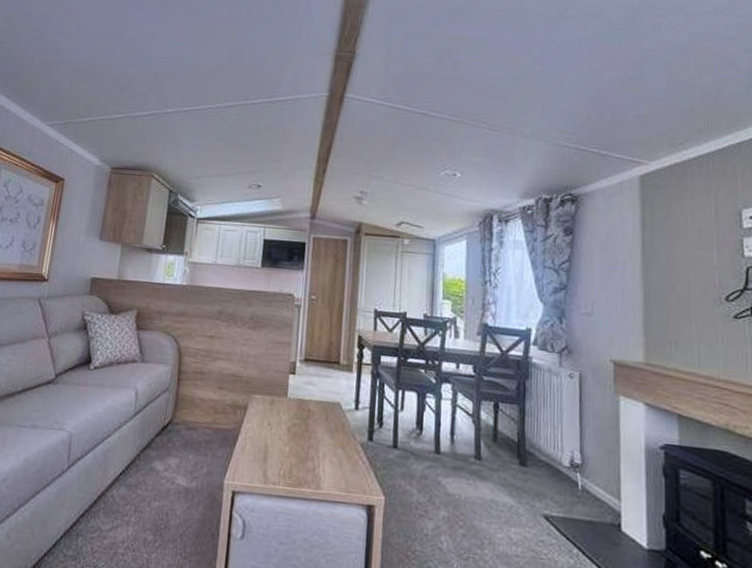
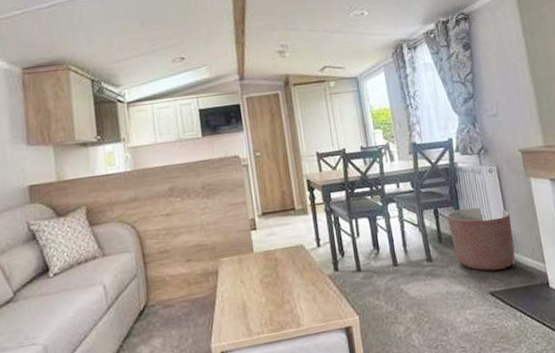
planter: none [508,409,586,493] -> present [447,207,515,271]

